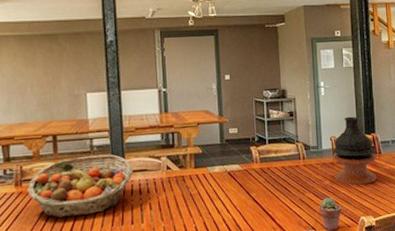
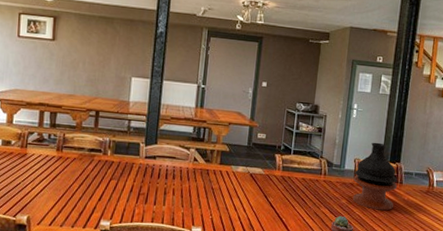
fruit basket: present [28,154,133,219] -> none [67,134,163,189]

